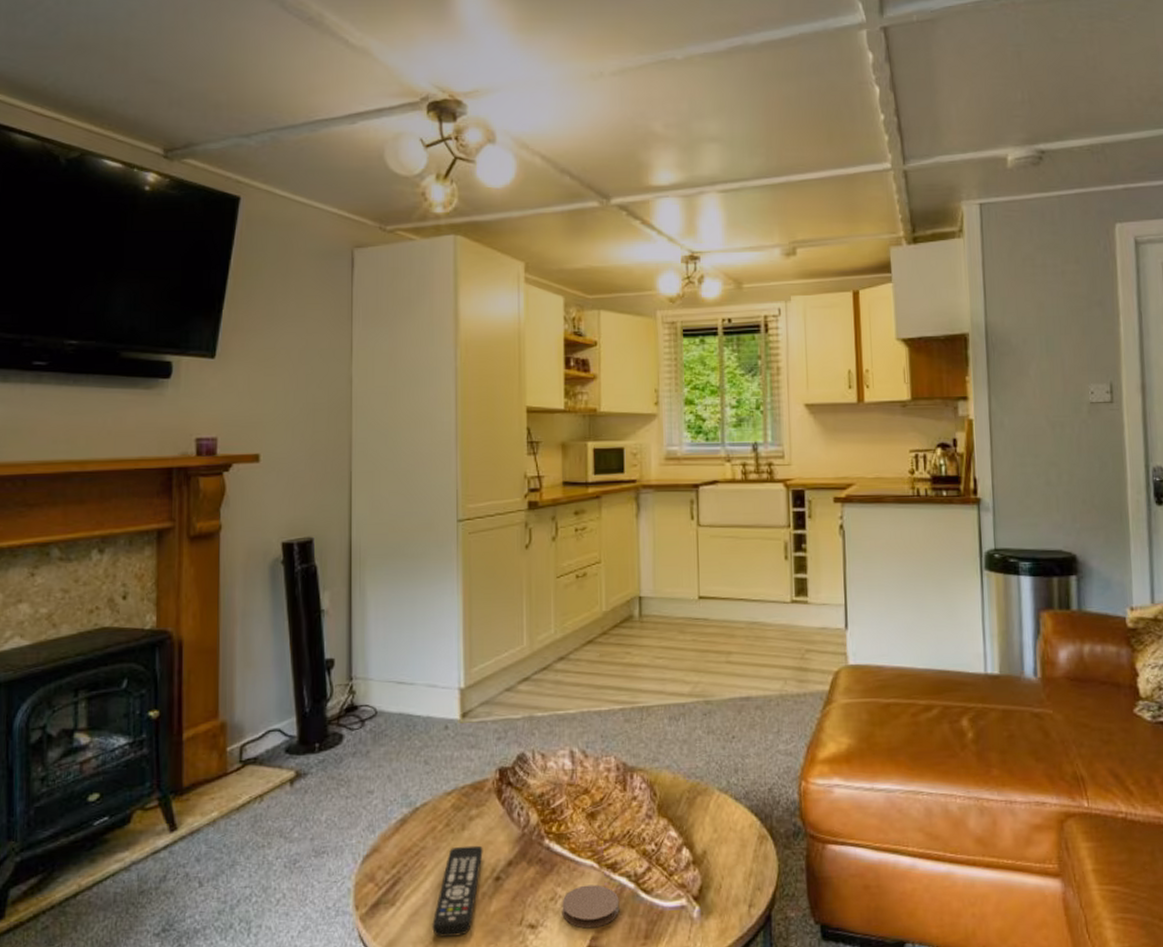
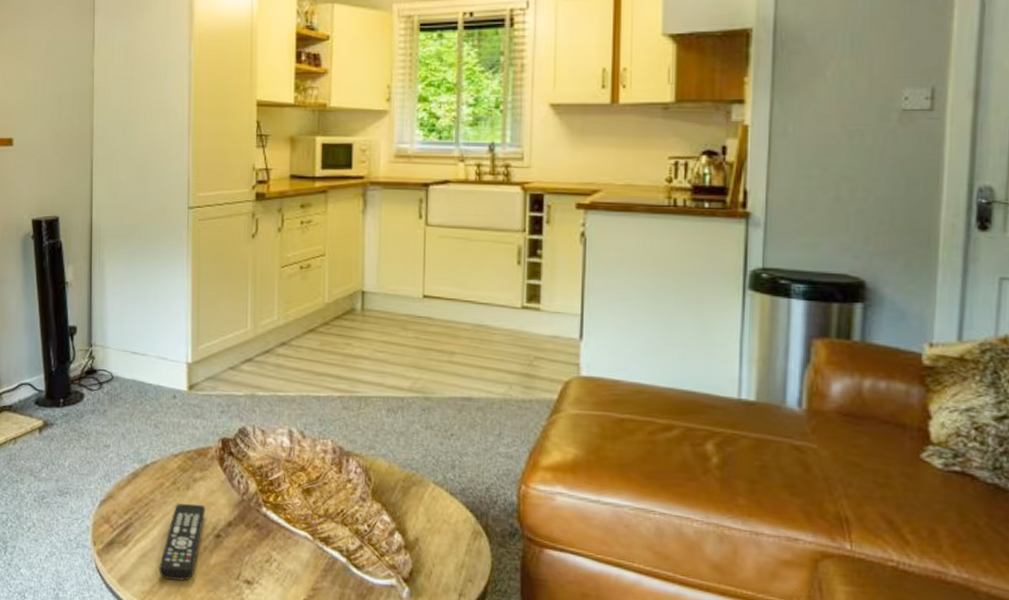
coaster: present [562,884,620,929] -> none [276,553,331,593]

